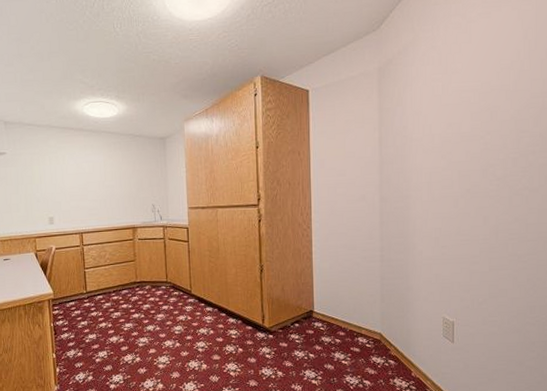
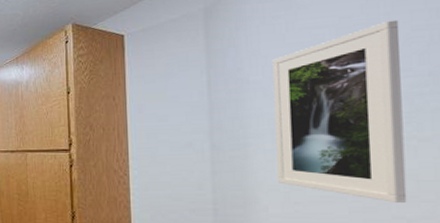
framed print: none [430,87,523,243] -> present [272,19,407,203]

